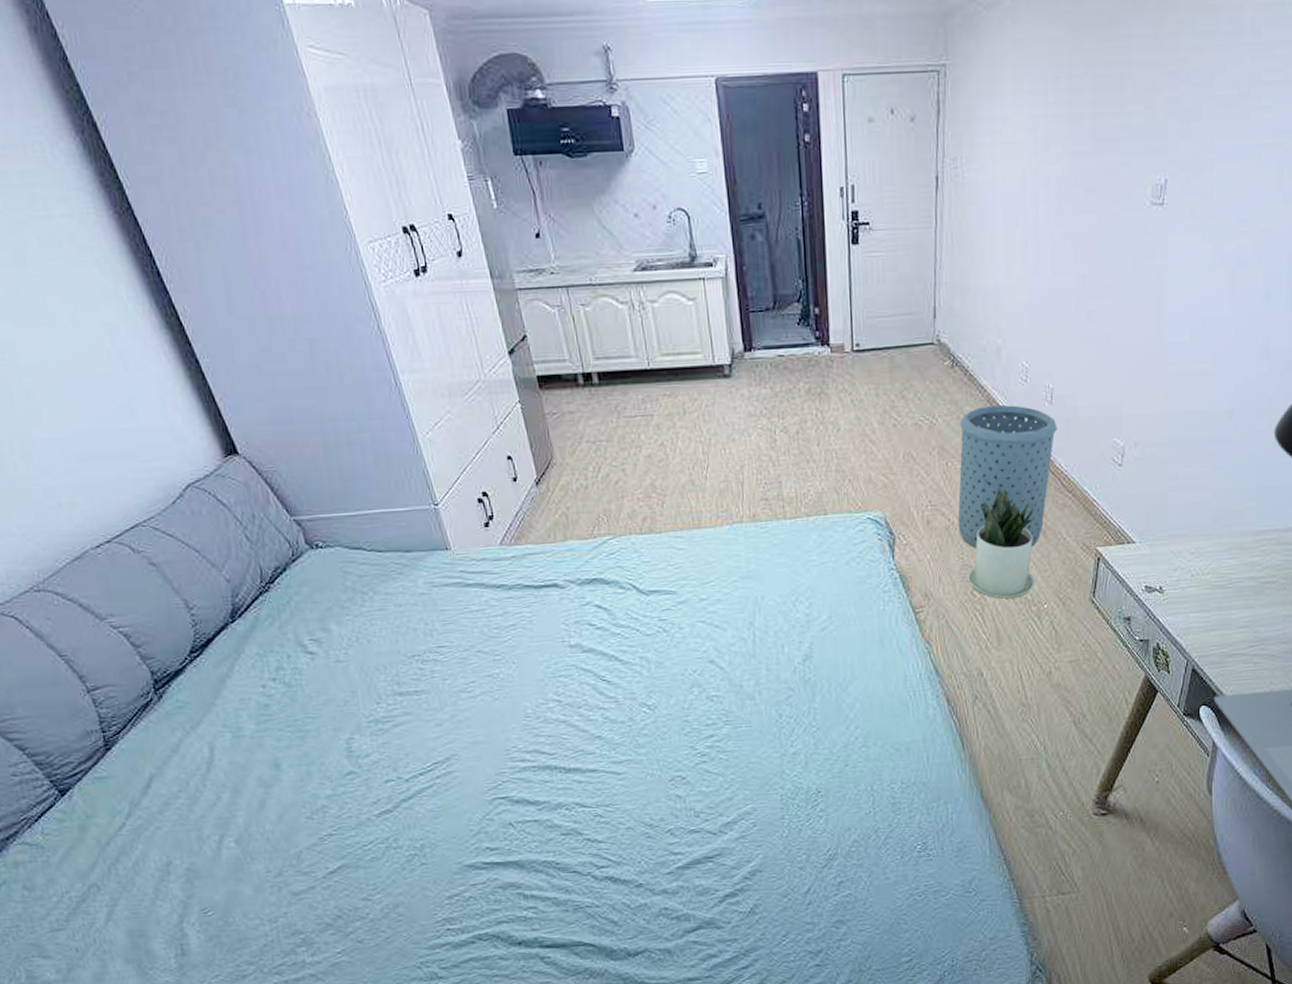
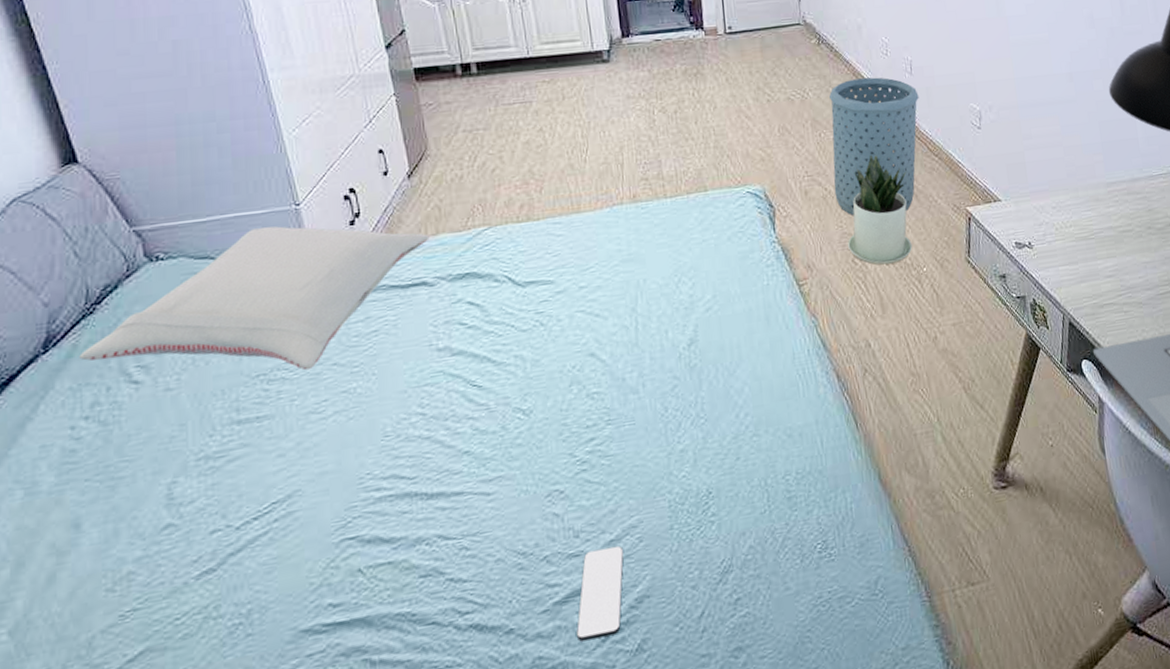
pillow: none [261,523,559,655] -> present [79,226,430,371]
phone: none [697,827,739,900] -> present [577,545,624,642]

